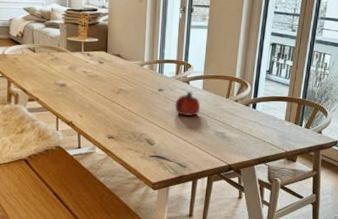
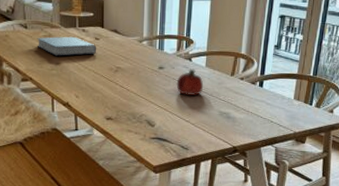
book: none [44,60,101,78] -> present [37,36,97,56]

